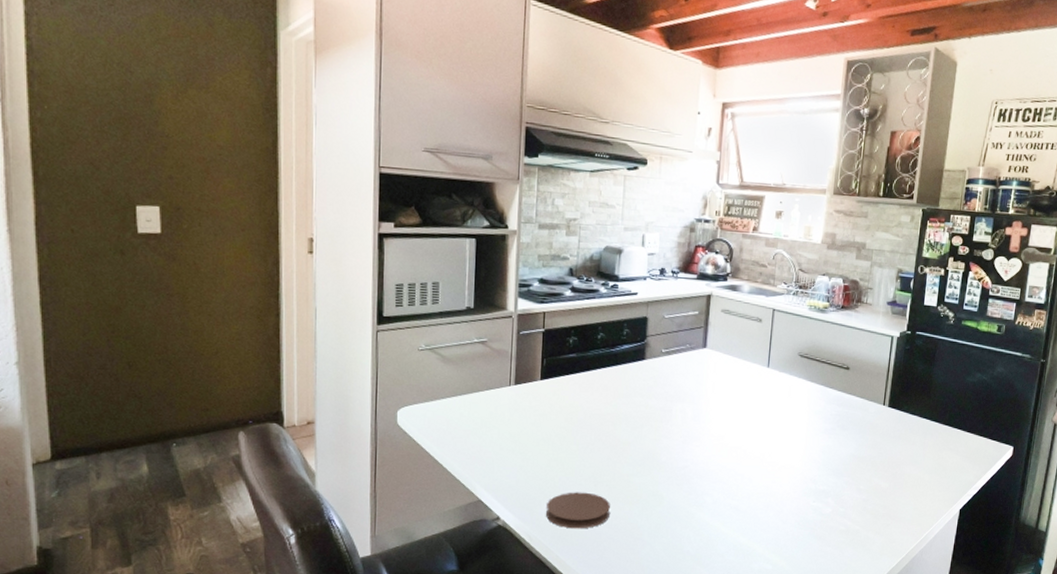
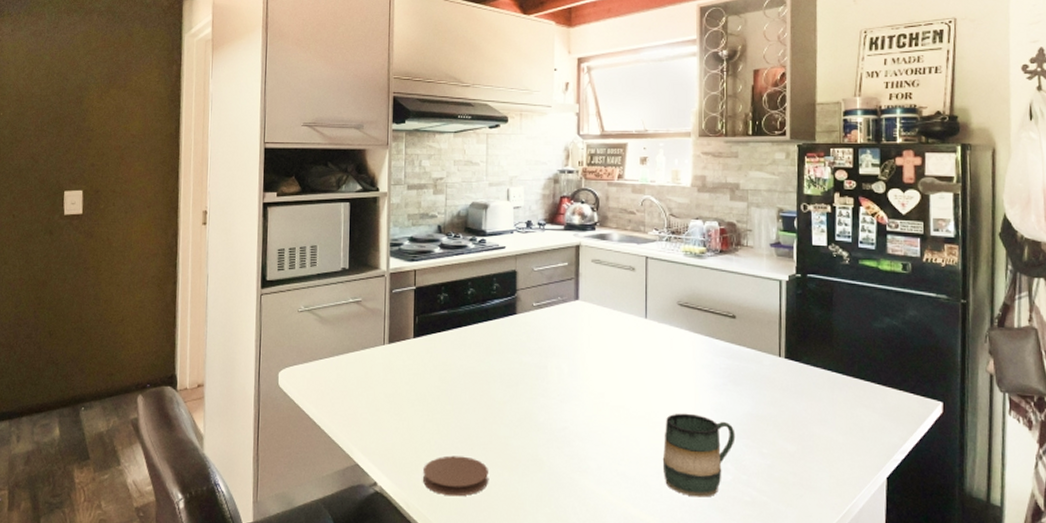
mug: none [772,454,838,527] -> present [662,413,736,497]

